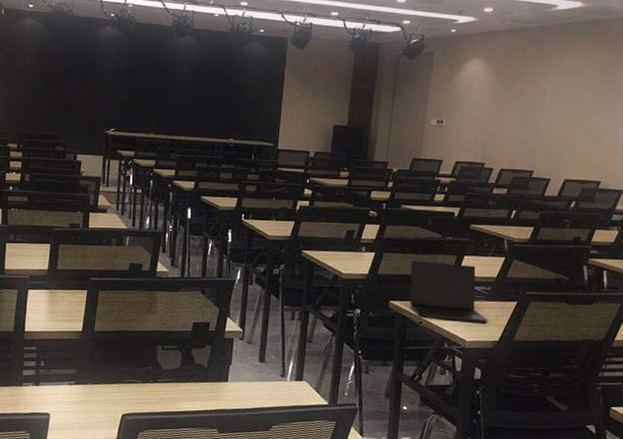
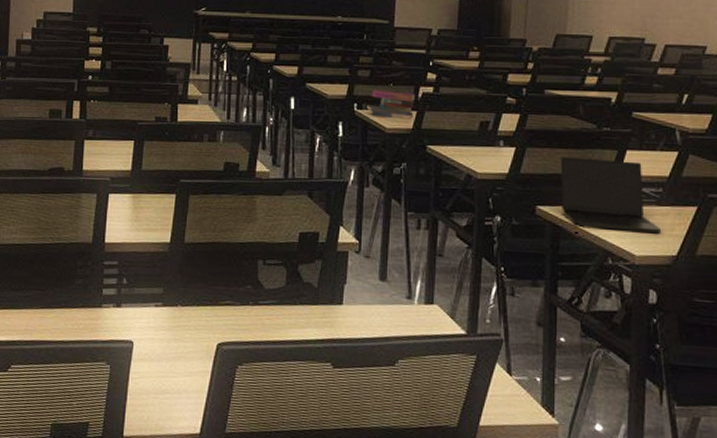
books: none [253,202,294,229] -> present [367,89,416,120]

